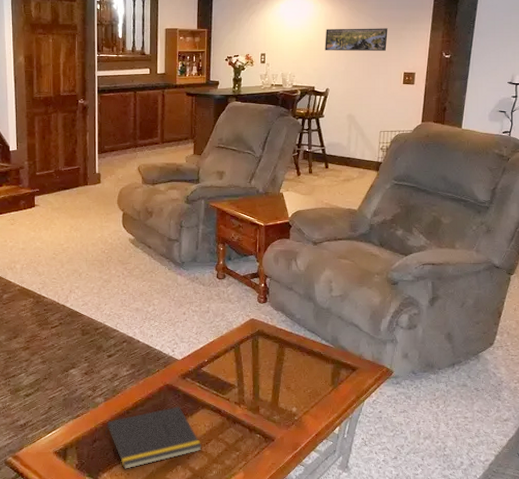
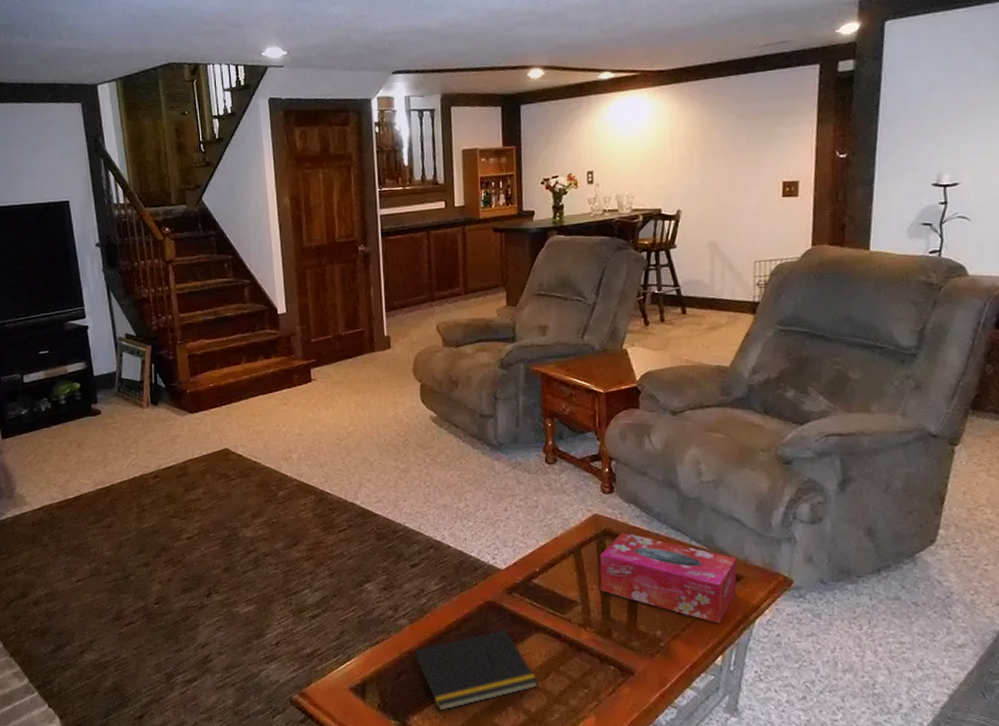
tissue box: none [253,333,354,403] -> present [599,532,737,624]
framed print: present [325,28,388,51] -> none [671,125,757,162]

